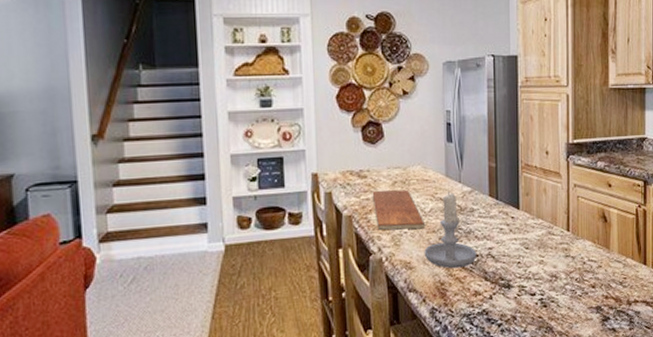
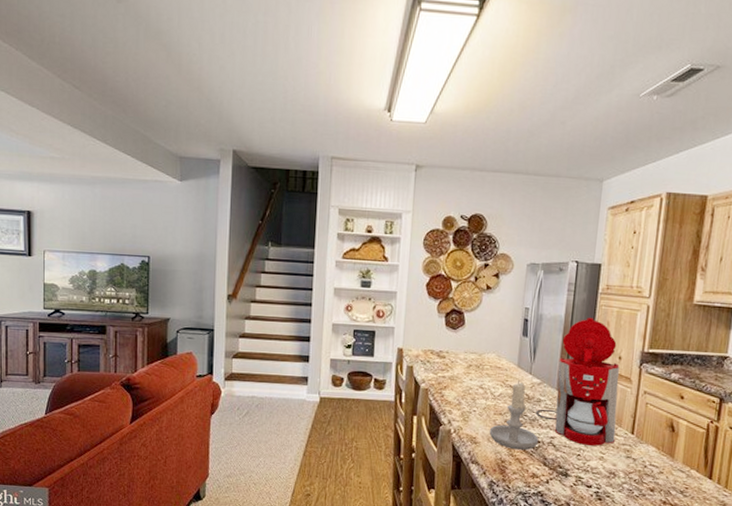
chopping board: present [372,189,426,230] -> none [448,370,494,410]
coffee maker: none [470,114,553,251] -> present [535,318,620,446]

